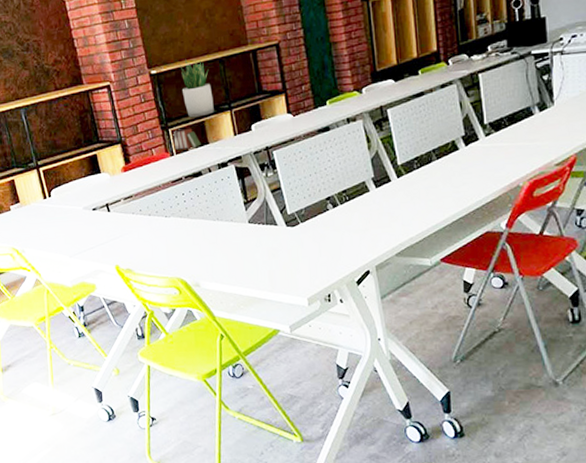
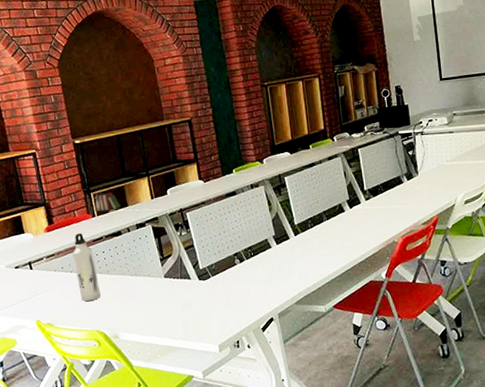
water bottle: none [150,173,181,247] -> present [72,233,101,302]
planter: present [177,58,214,118] -> none [99,130,133,183]

